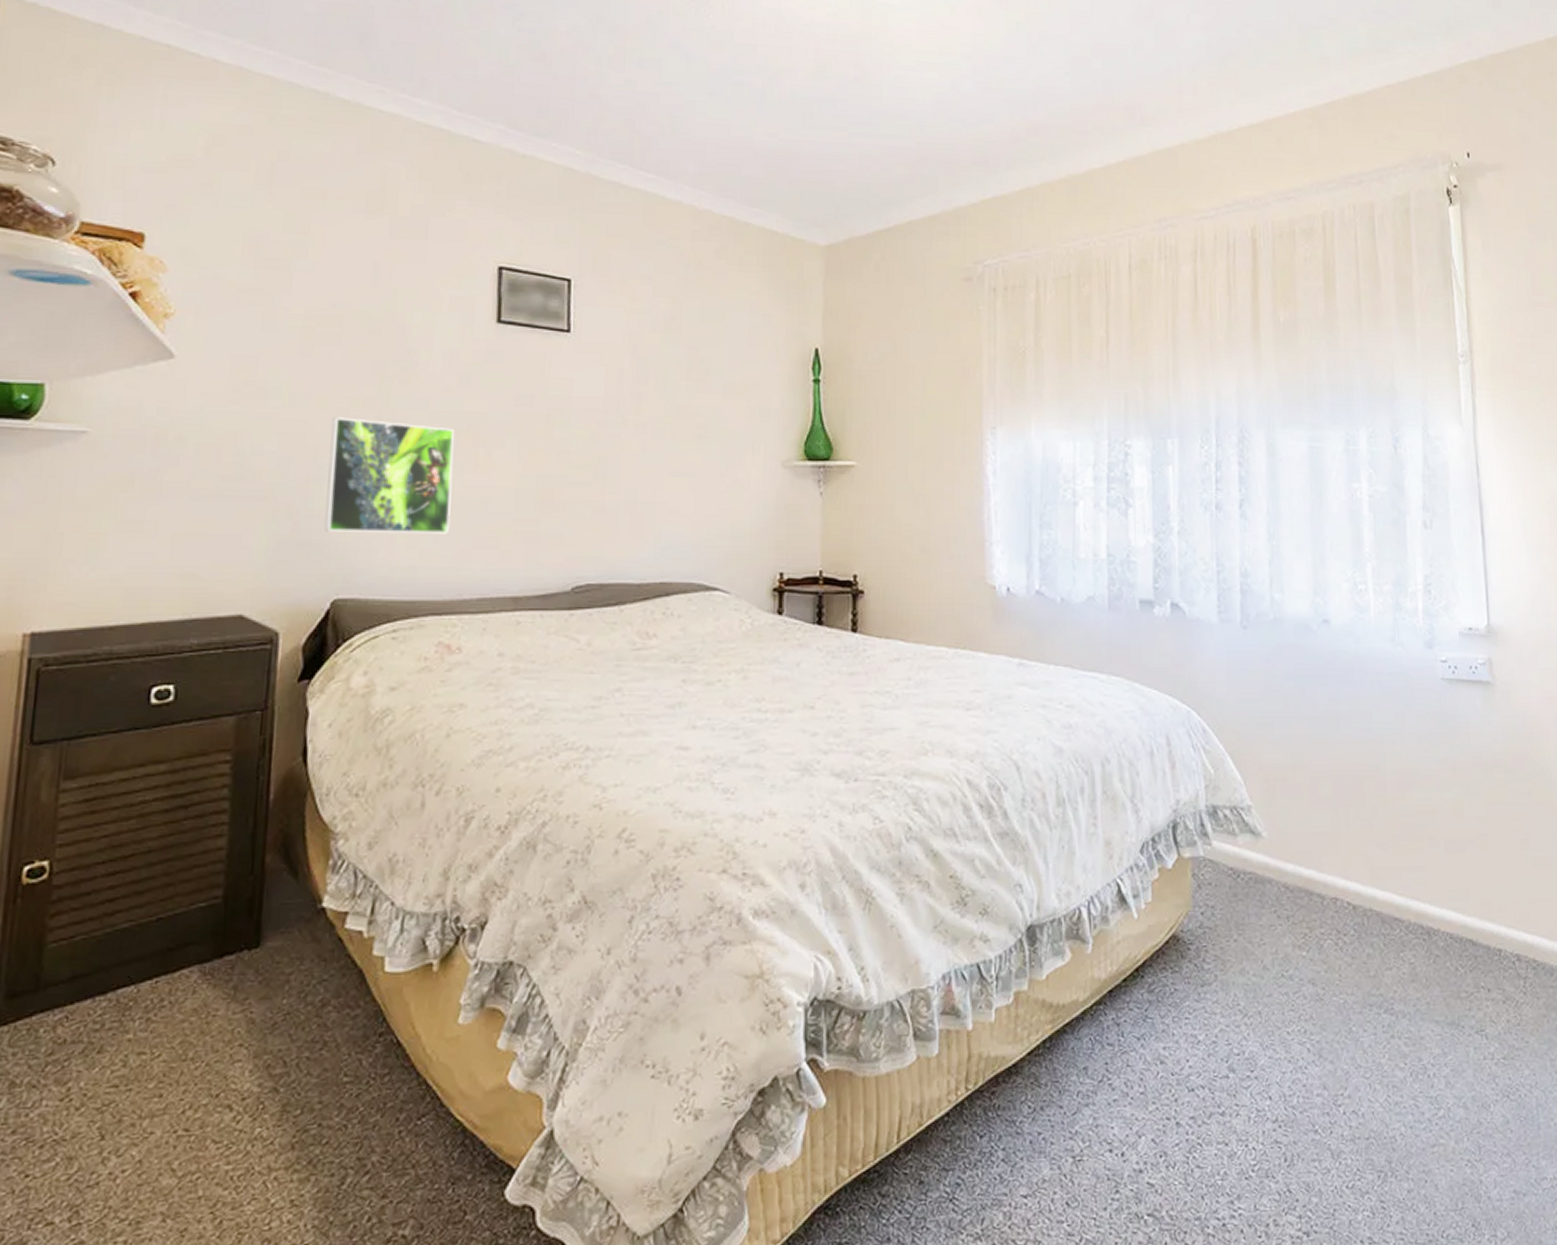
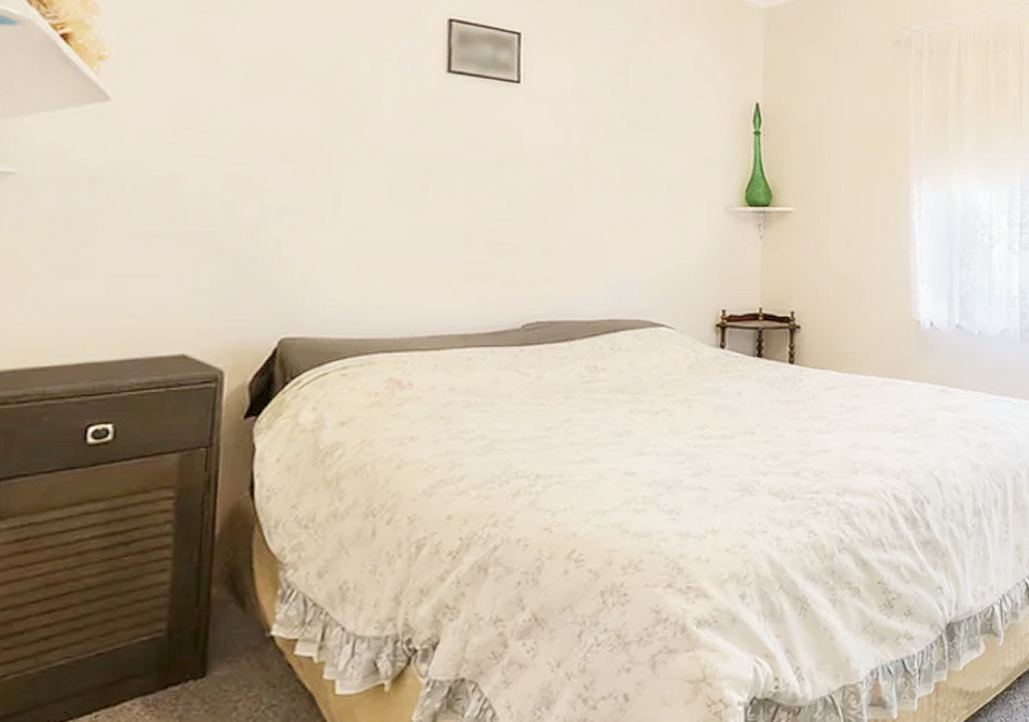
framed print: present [324,417,455,535] -> none [271,161,405,275]

